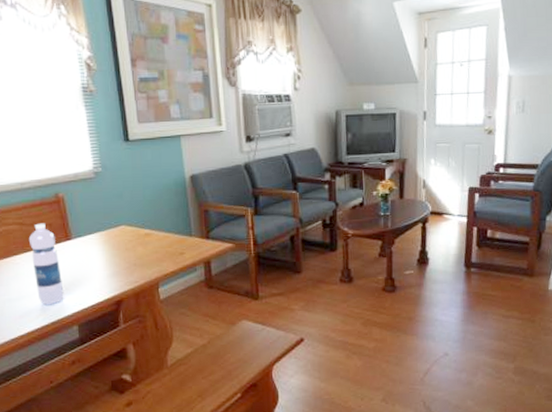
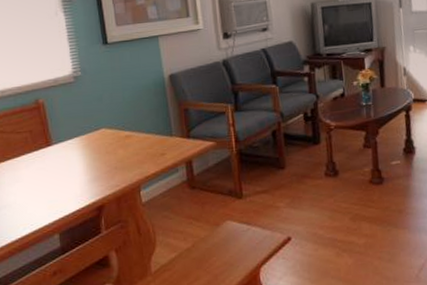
water bottle: present [28,223,64,304] -> none [9,130,45,213]

